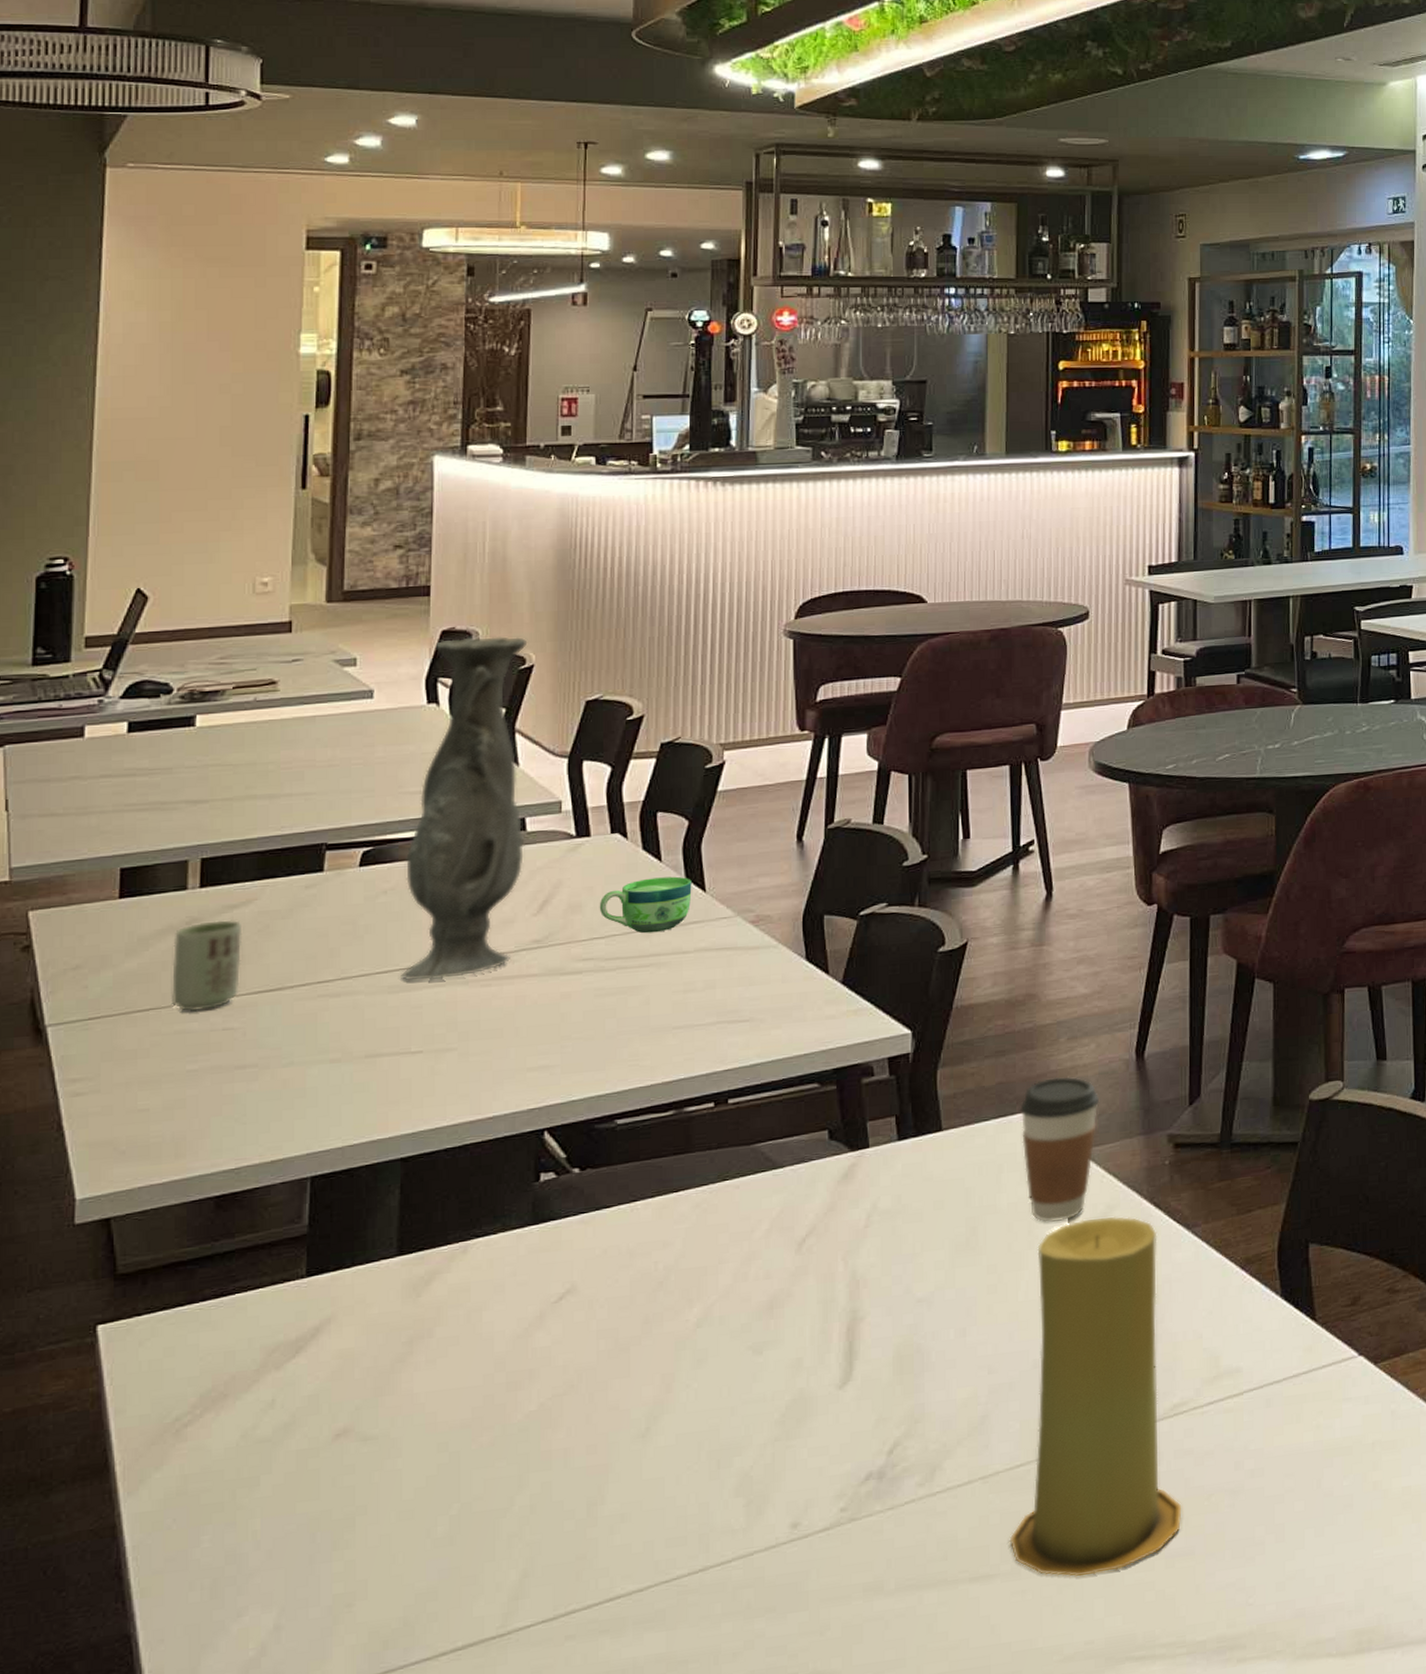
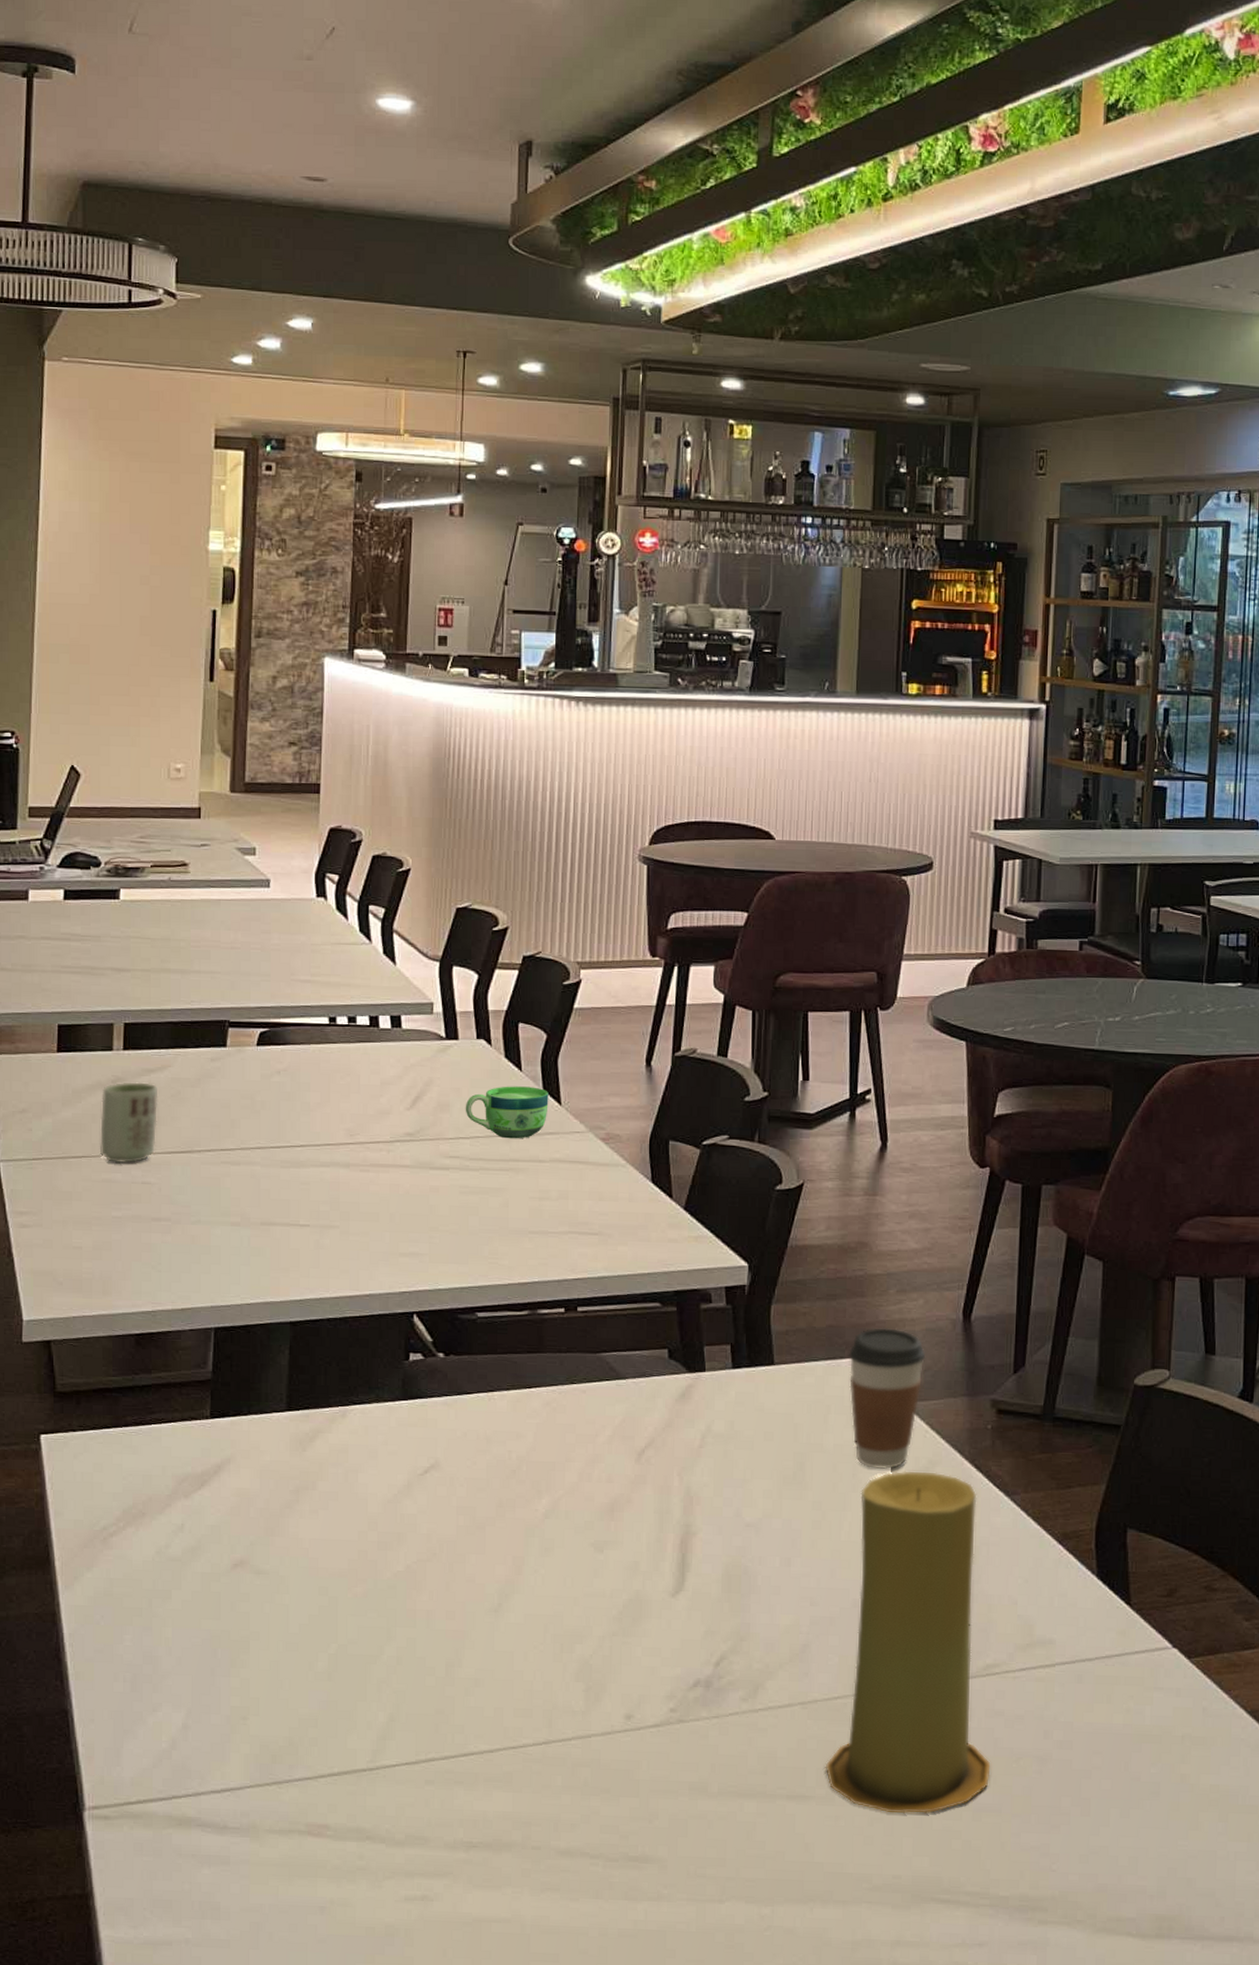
vase: present [401,636,528,981] -> none [291,836,405,1160]

